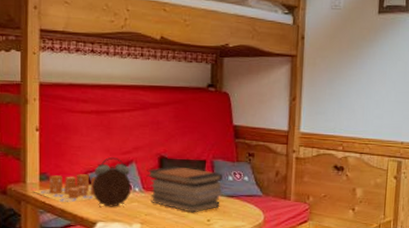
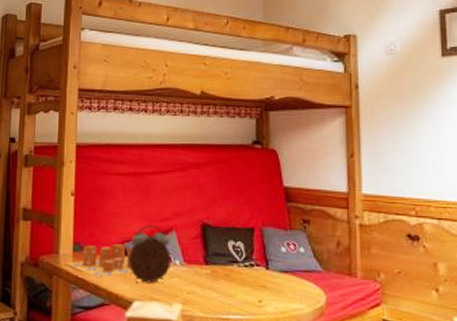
book stack: present [146,165,223,213] -> none [188,234,275,292]

